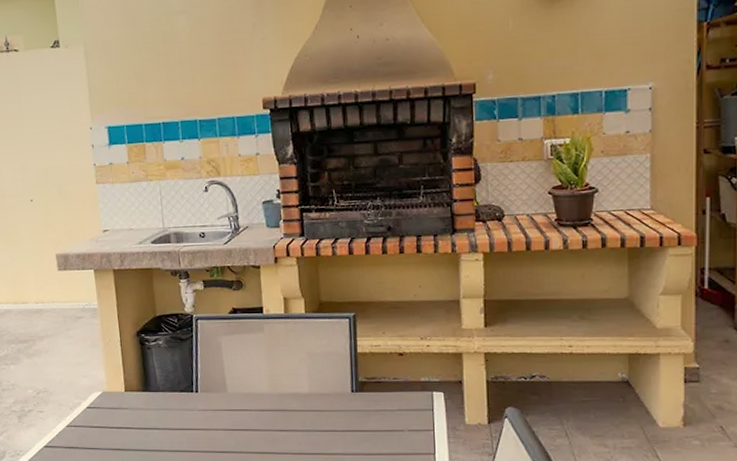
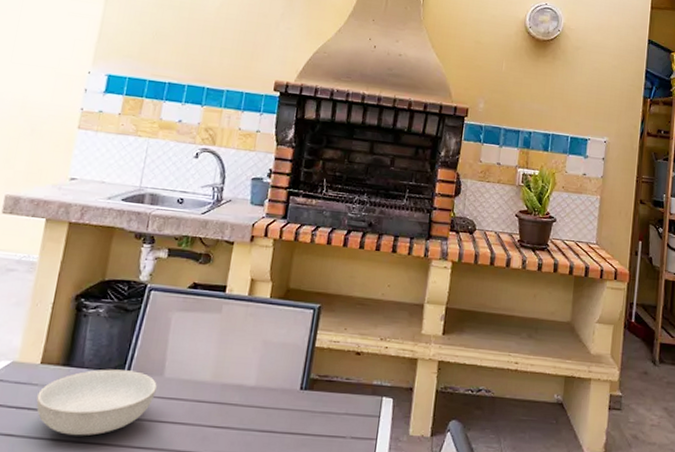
serving bowl: none [130,390,224,446] -> present [36,369,157,436]

